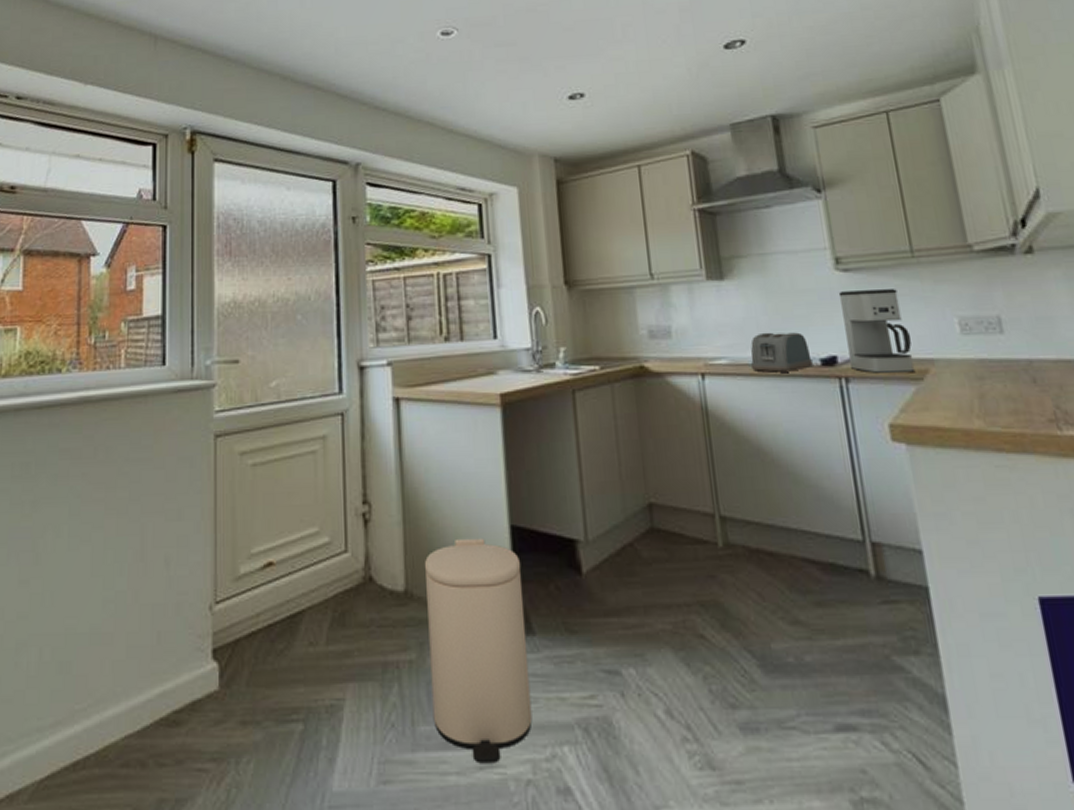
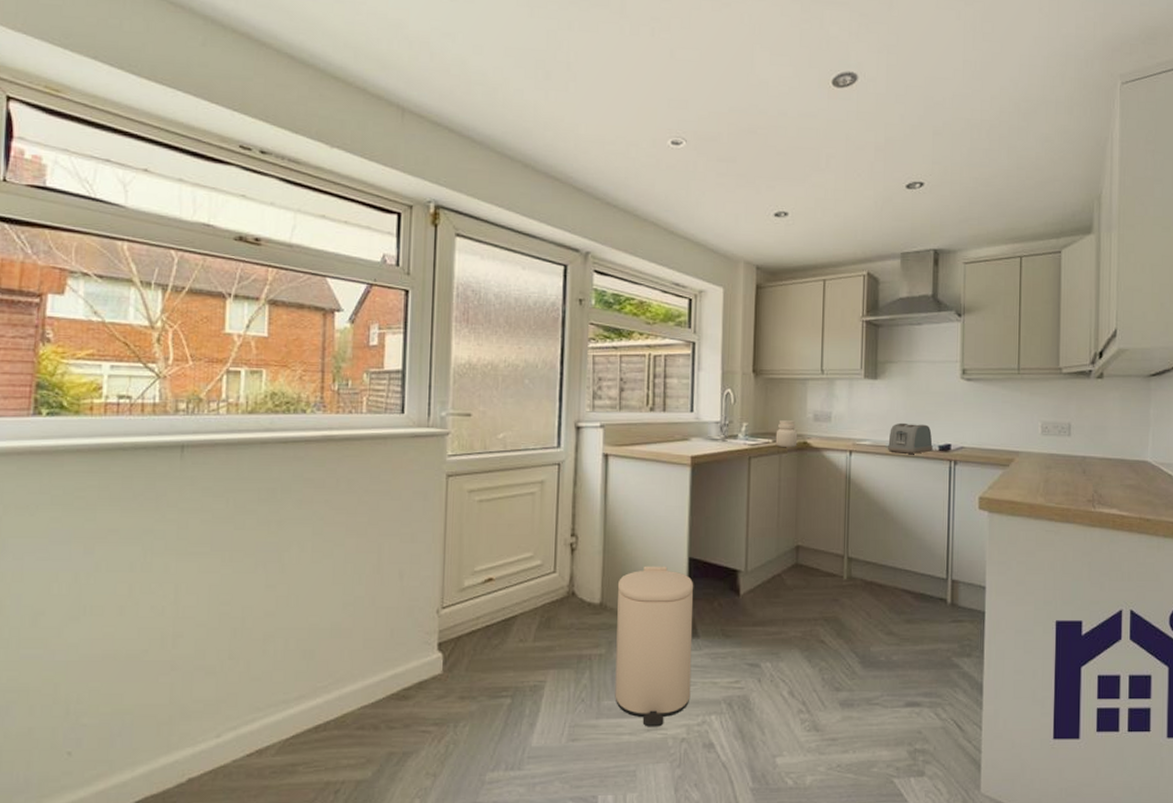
jar: none [602,340,633,376] -> present [775,420,798,448]
coffee maker: present [838,289,916,374] -> none [960,396,1007,461]

